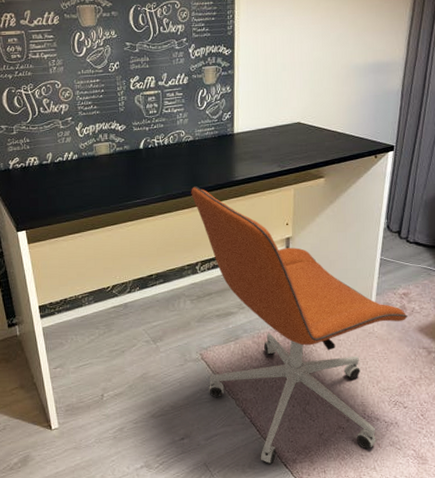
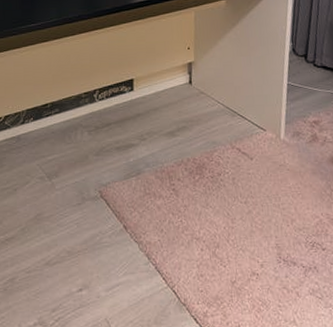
office chair: present [191,186,408,463] -> none [88,10,320,318]

